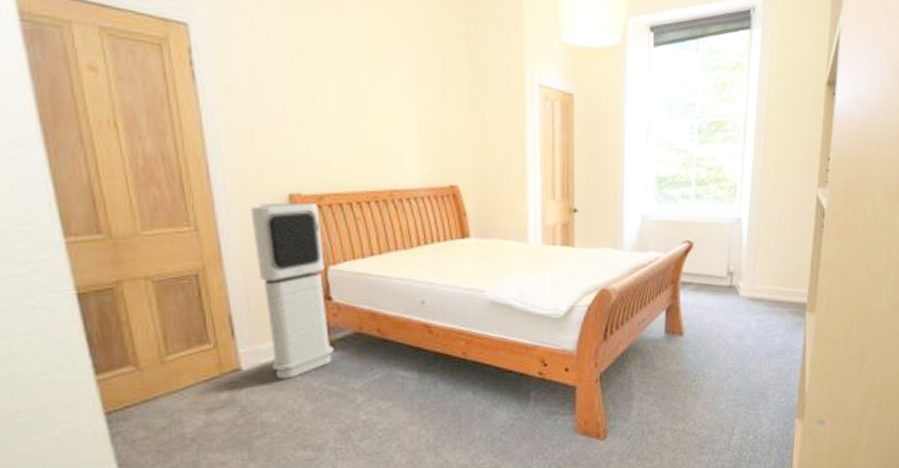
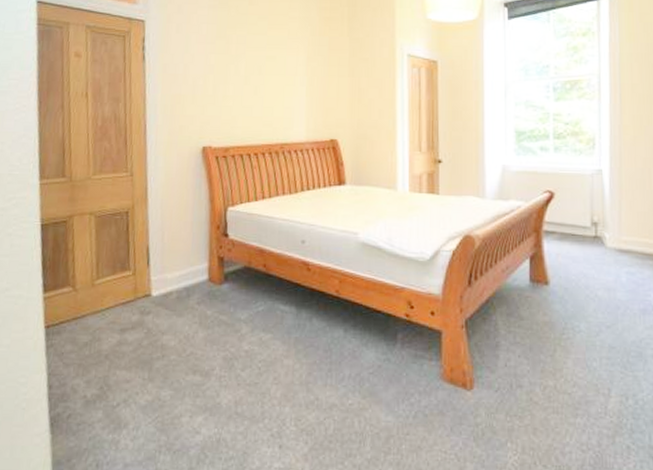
air purifier: present [250,202,335,379] -> none [172,153,227,306]

